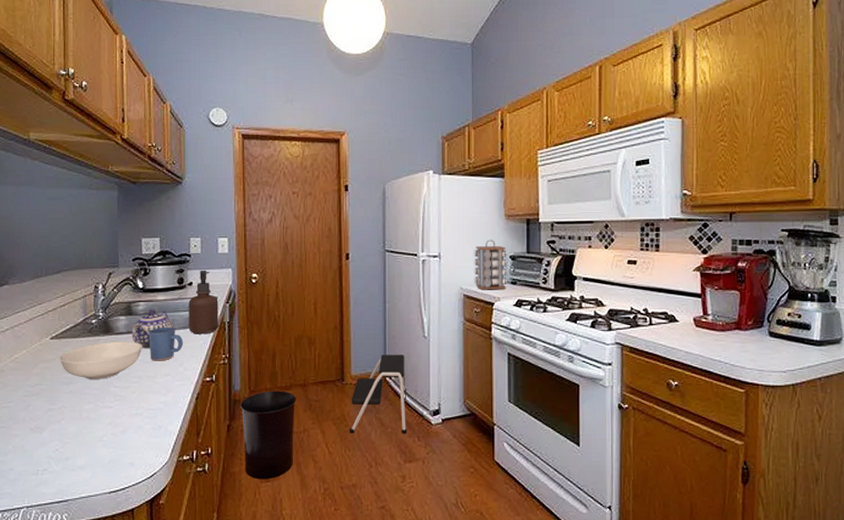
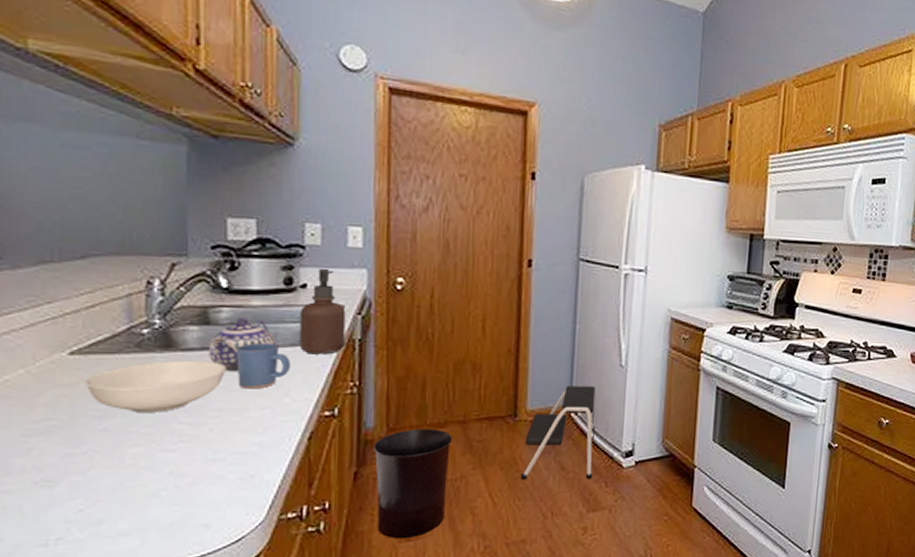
spice rack: present [474,240,507,290] -> none [685,255,725,315]

